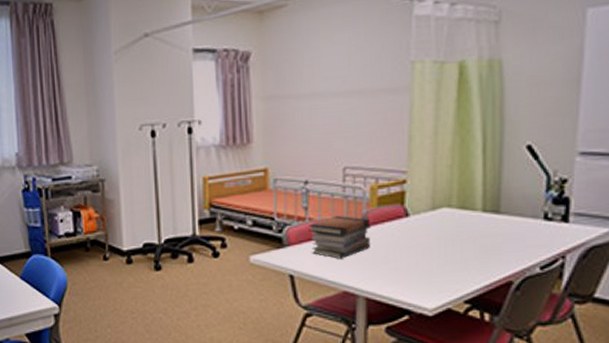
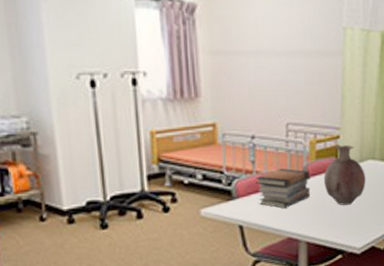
vase: none [386,191,439,259] -> present [323,145,365,205]

